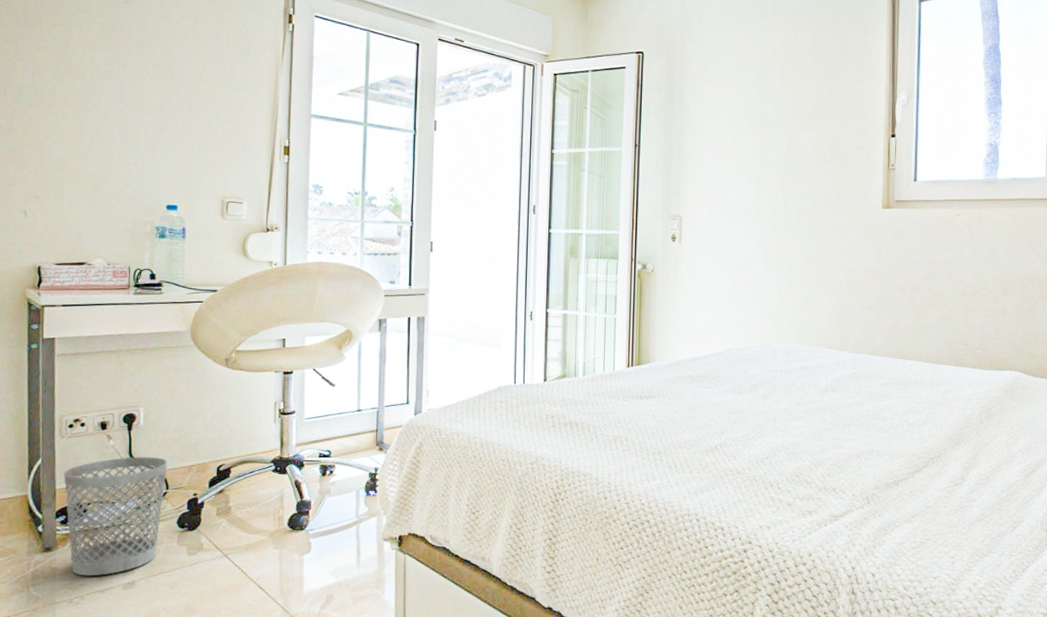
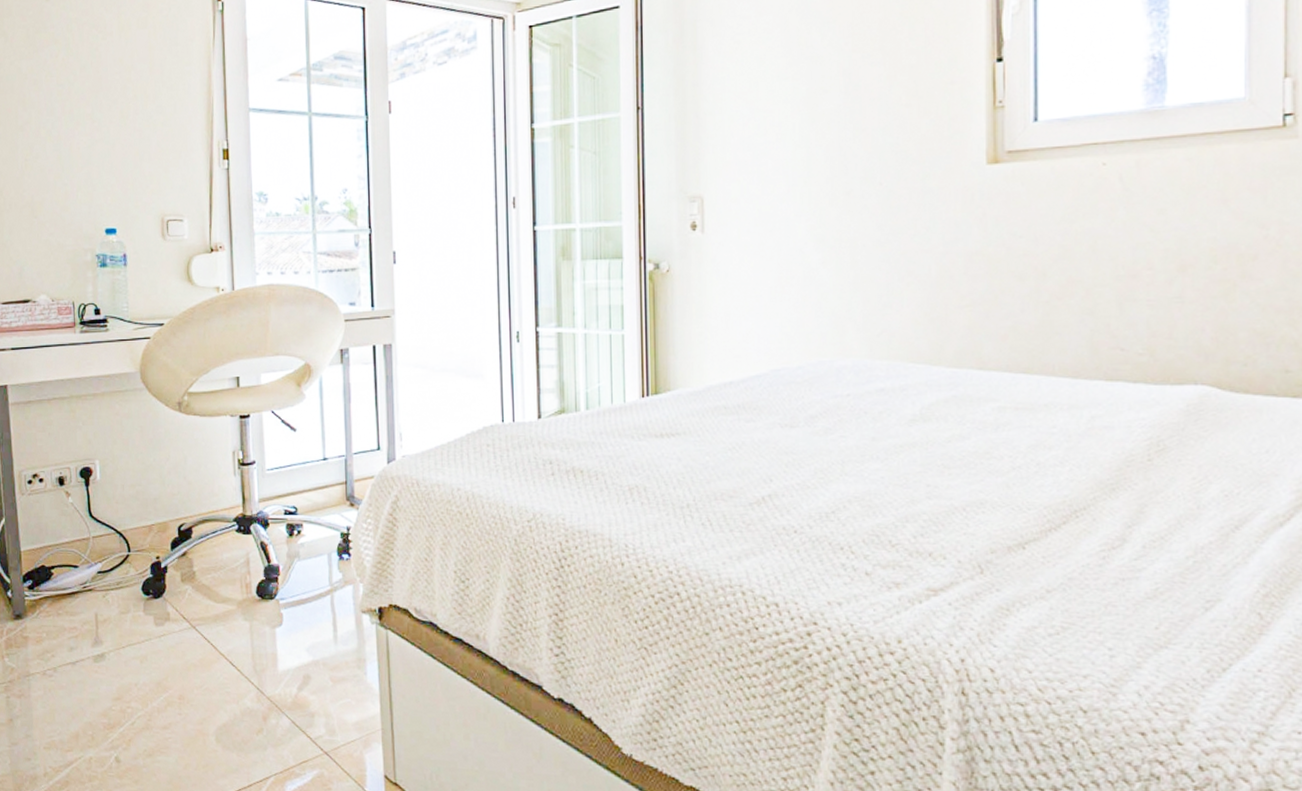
wastebasket: present [64,457,168,576] -> none [27,515,128,647]

